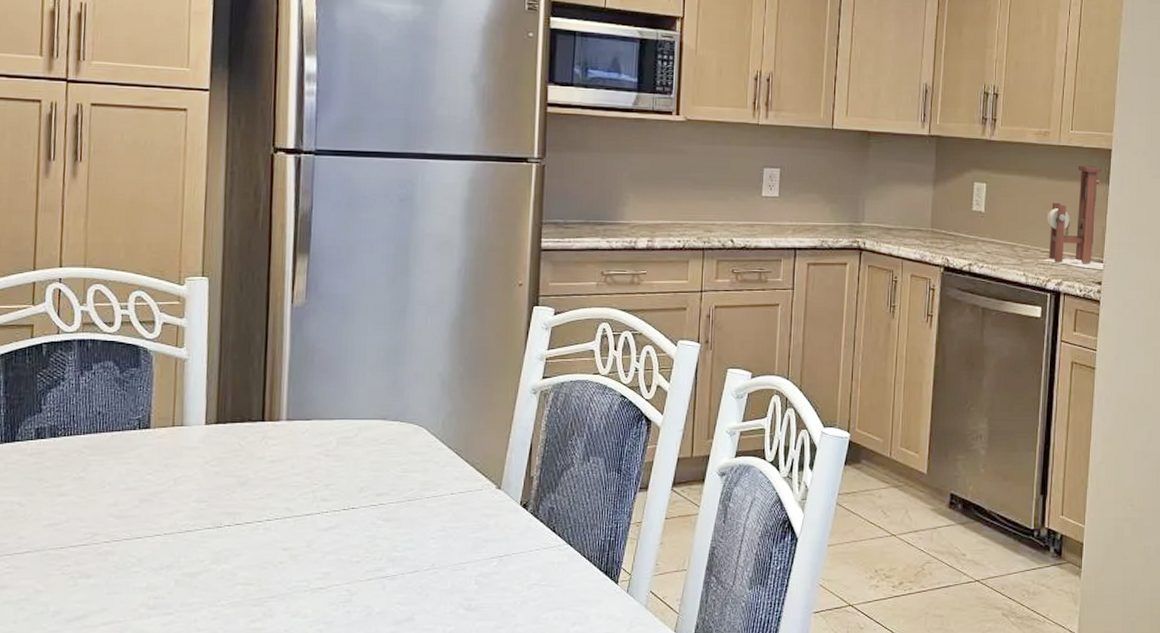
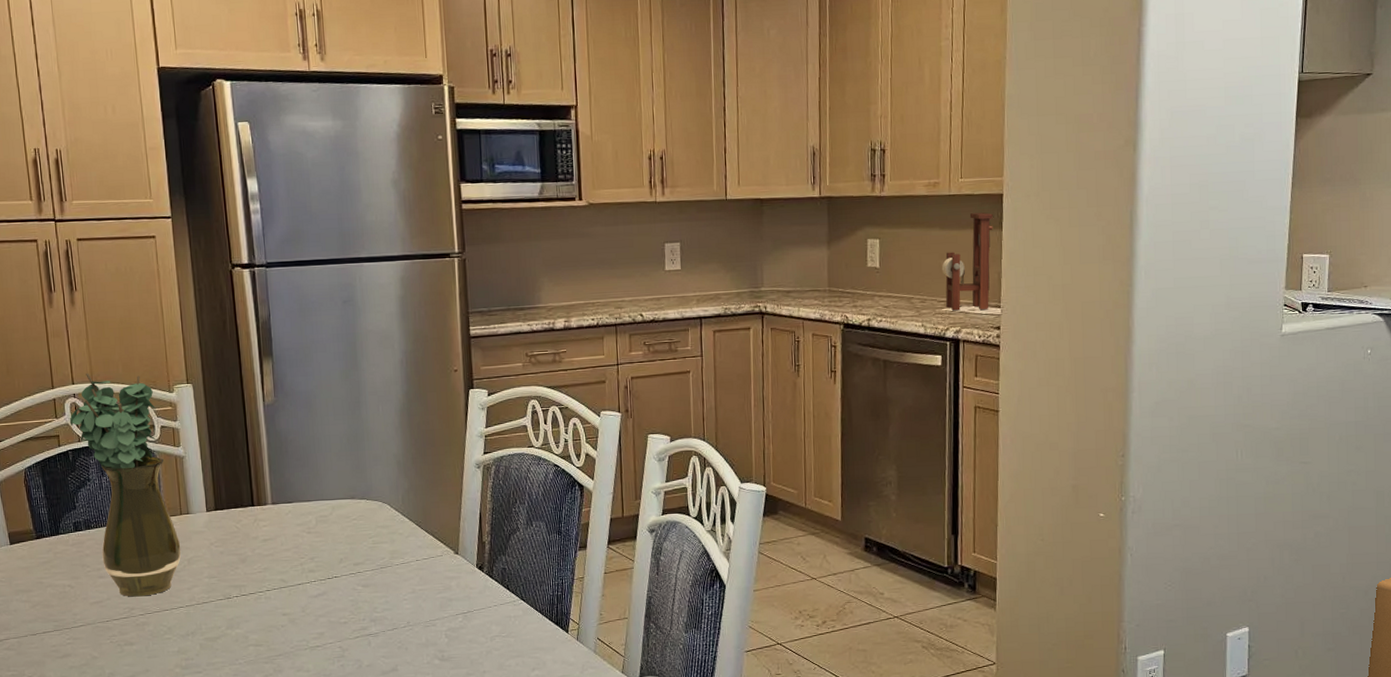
vase: none [49,255,168,520] -> present [69,373,181,597]

